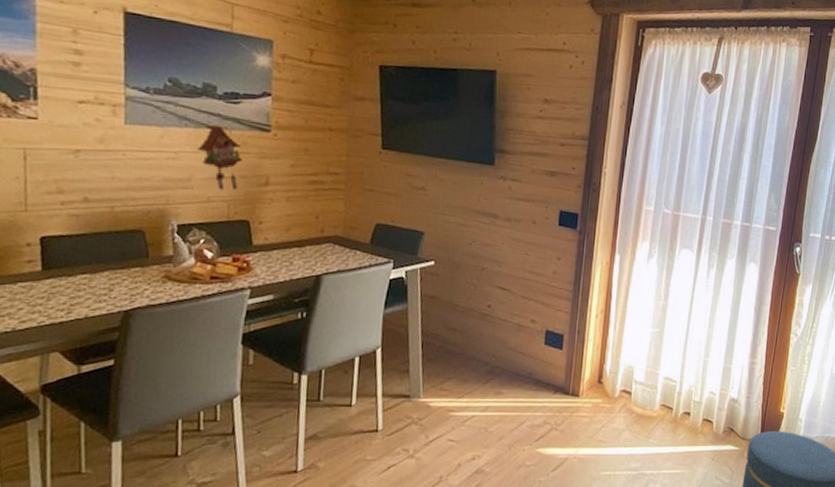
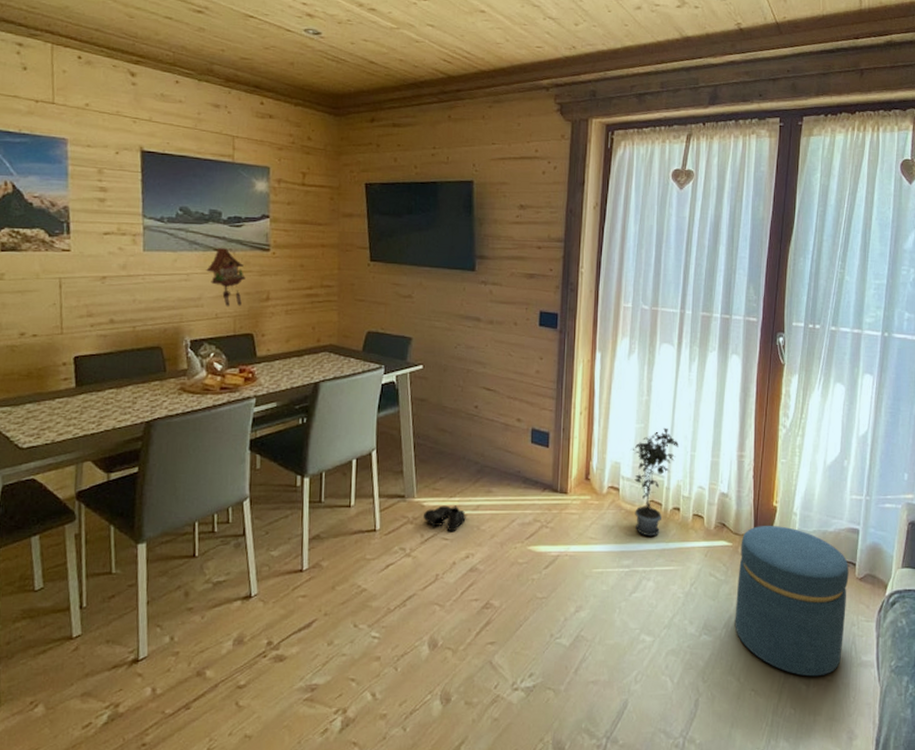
boots: none [428,406,474,434] -> present [423,505,466,532]
potted plant: none [645,333,693,440] -> present [633,427,679,537]

